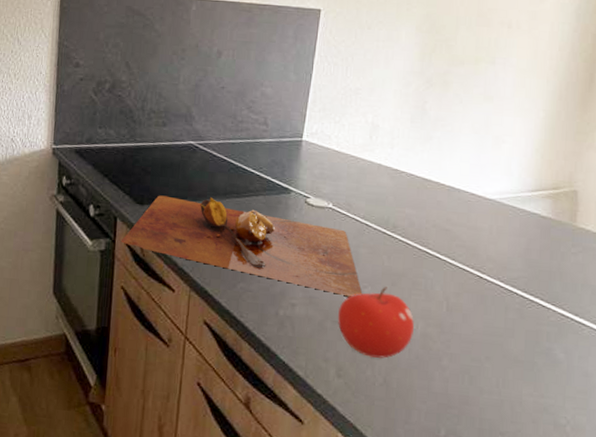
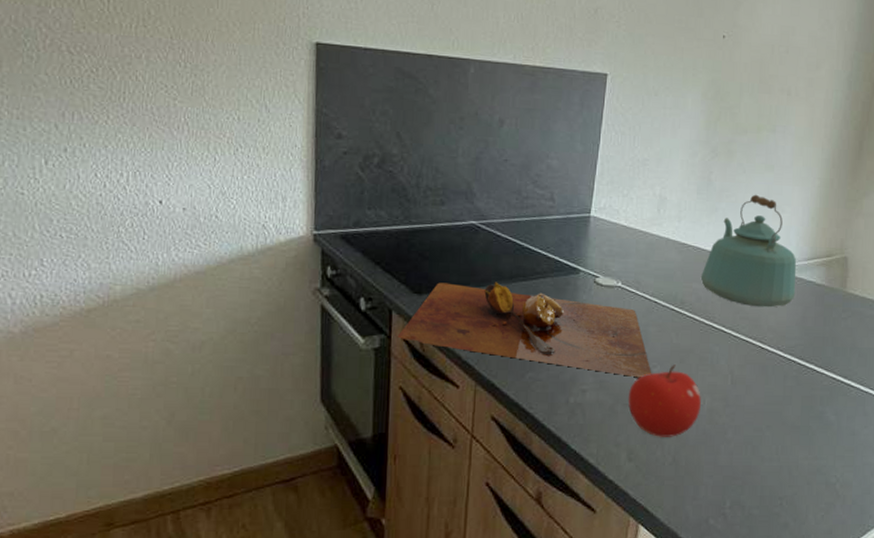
kettle: none [414,124,519,237] -> present [700,194,796,308]

